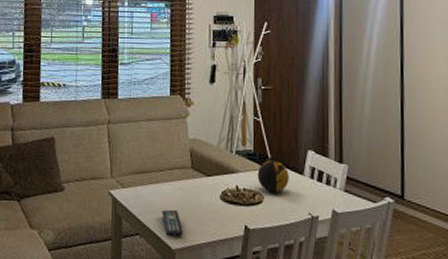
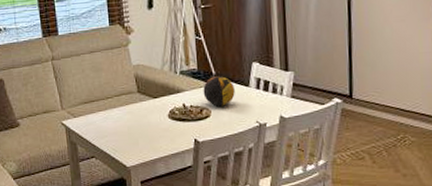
remote control: present [162,209,183,237] -> none [114,132,136,156]

